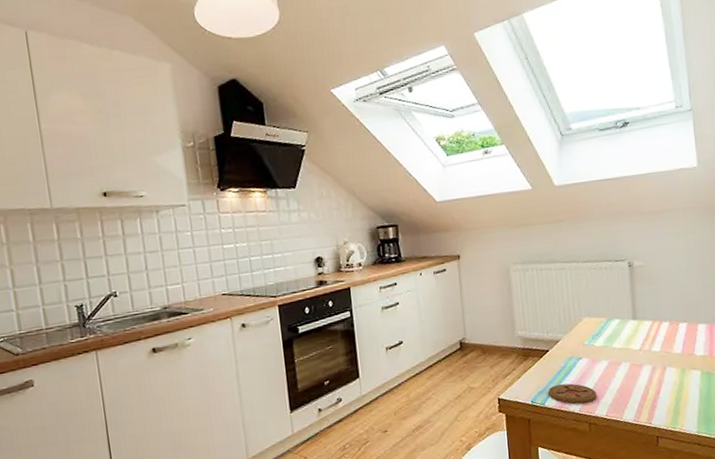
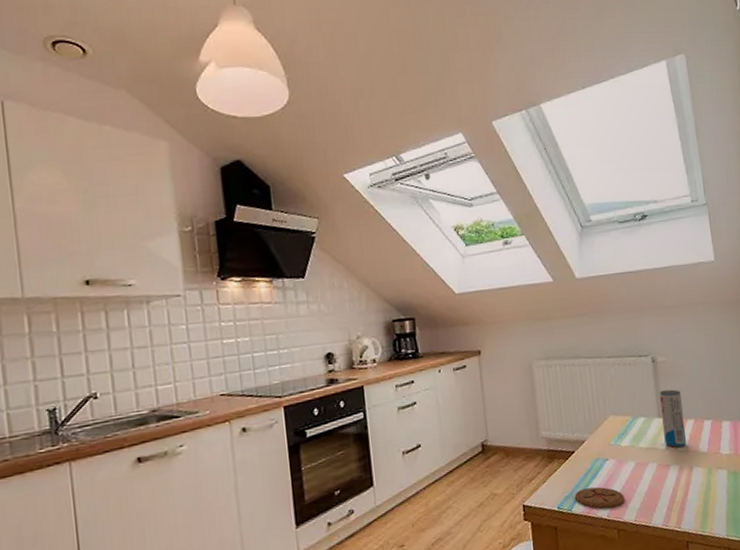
beverage can: none [635,293,661,349] -> present [659,389,687,448]

